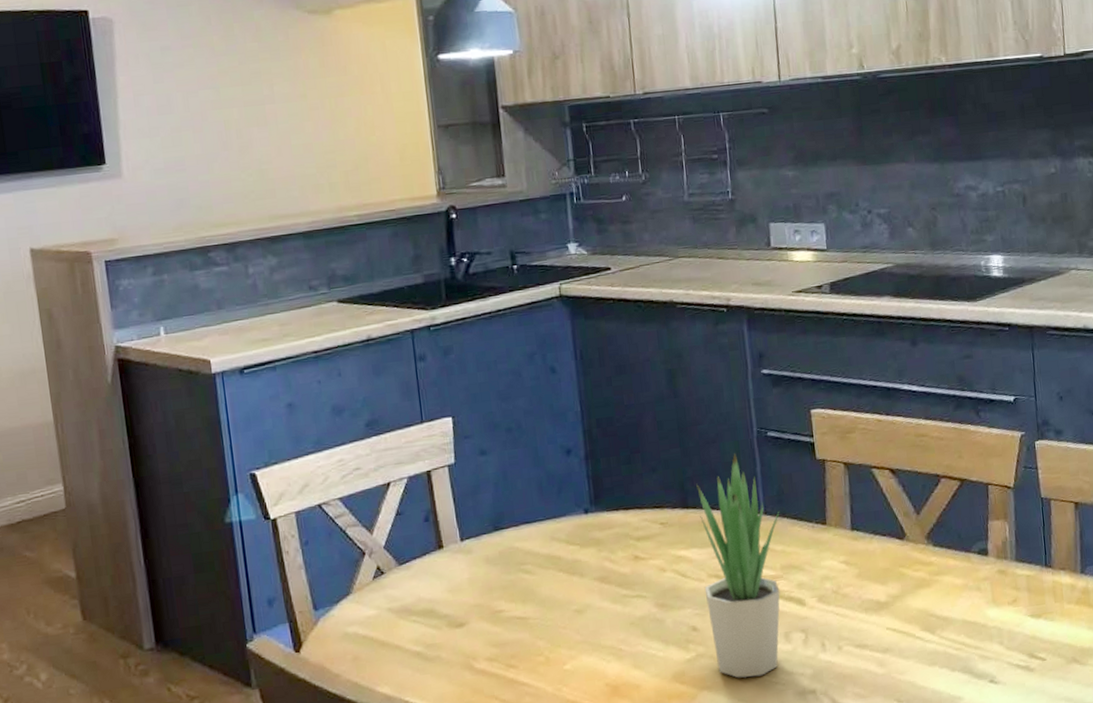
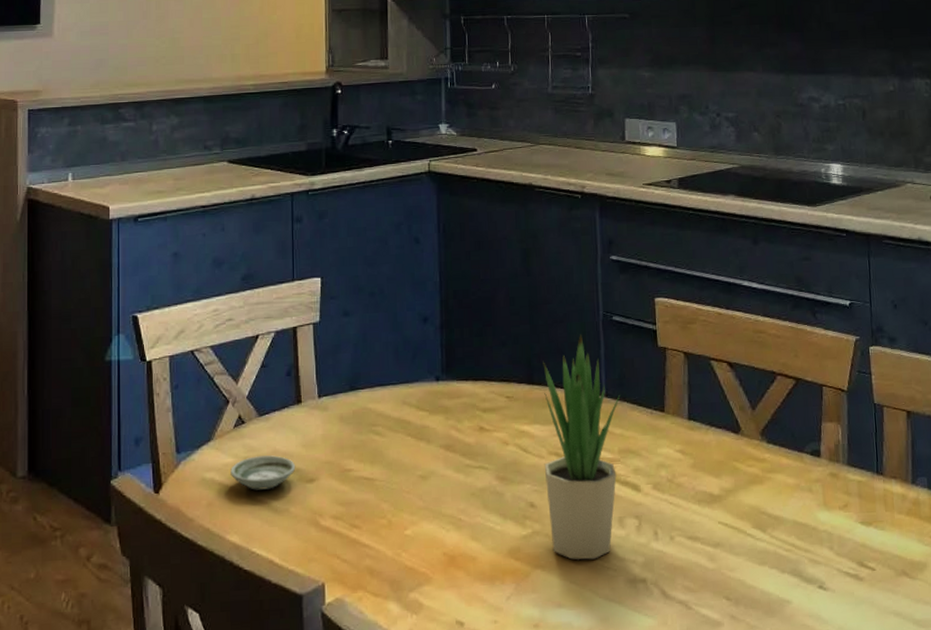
saucer: none [374,603,444,640] -> present [230,455,296,490]

